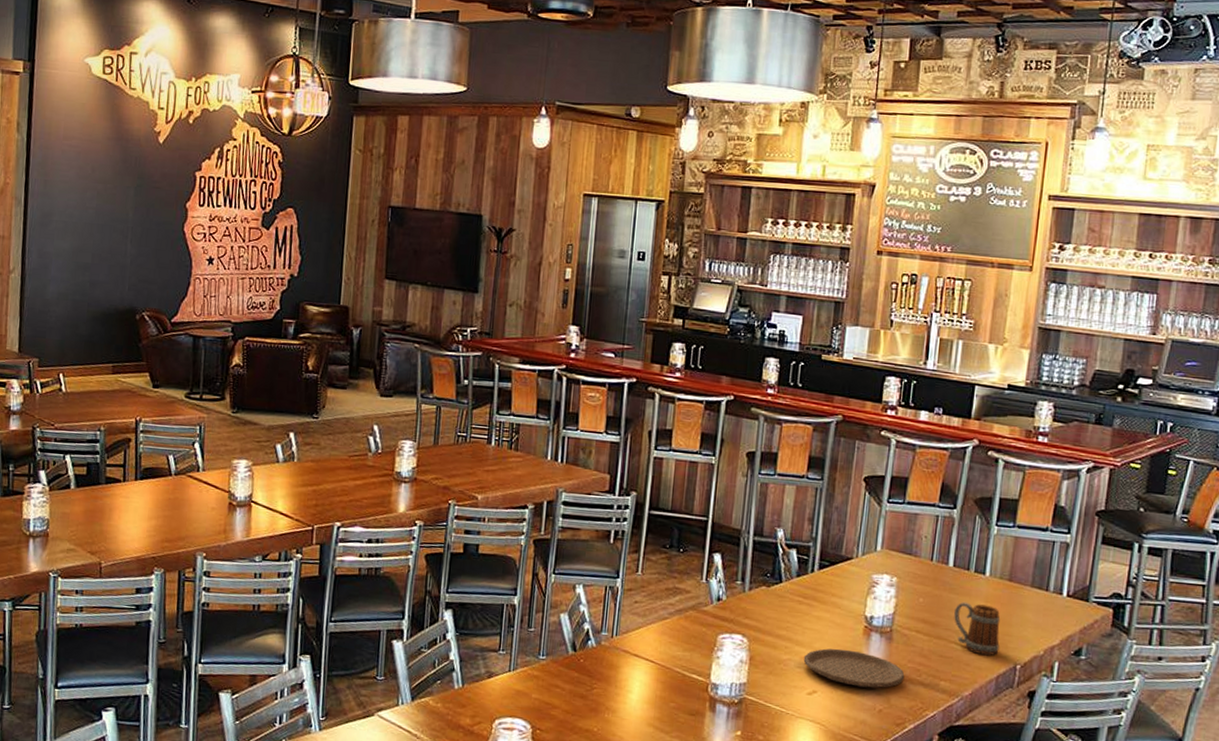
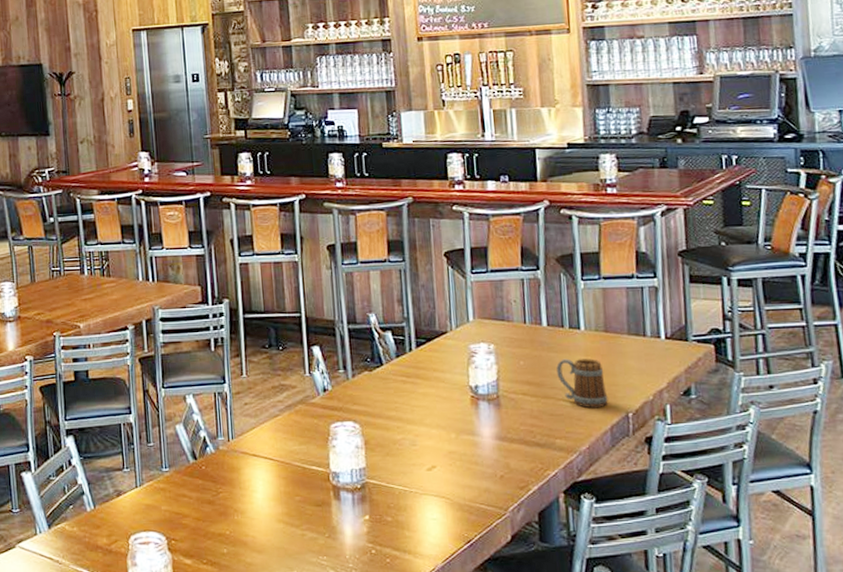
plate: present [803,648,905,688] -> none [417,421,520,456]

